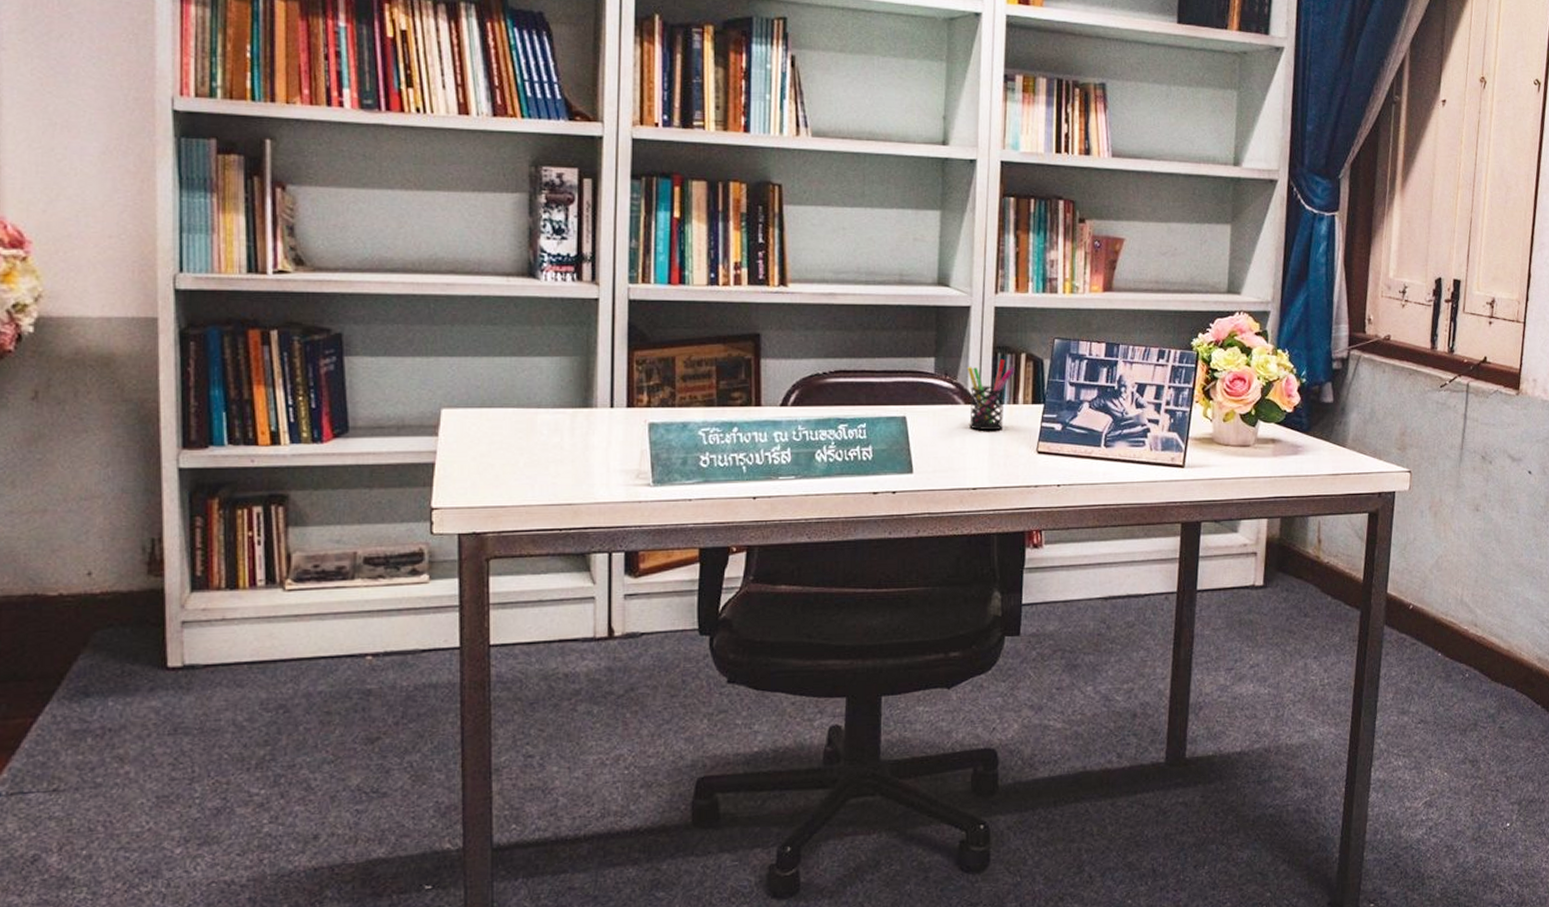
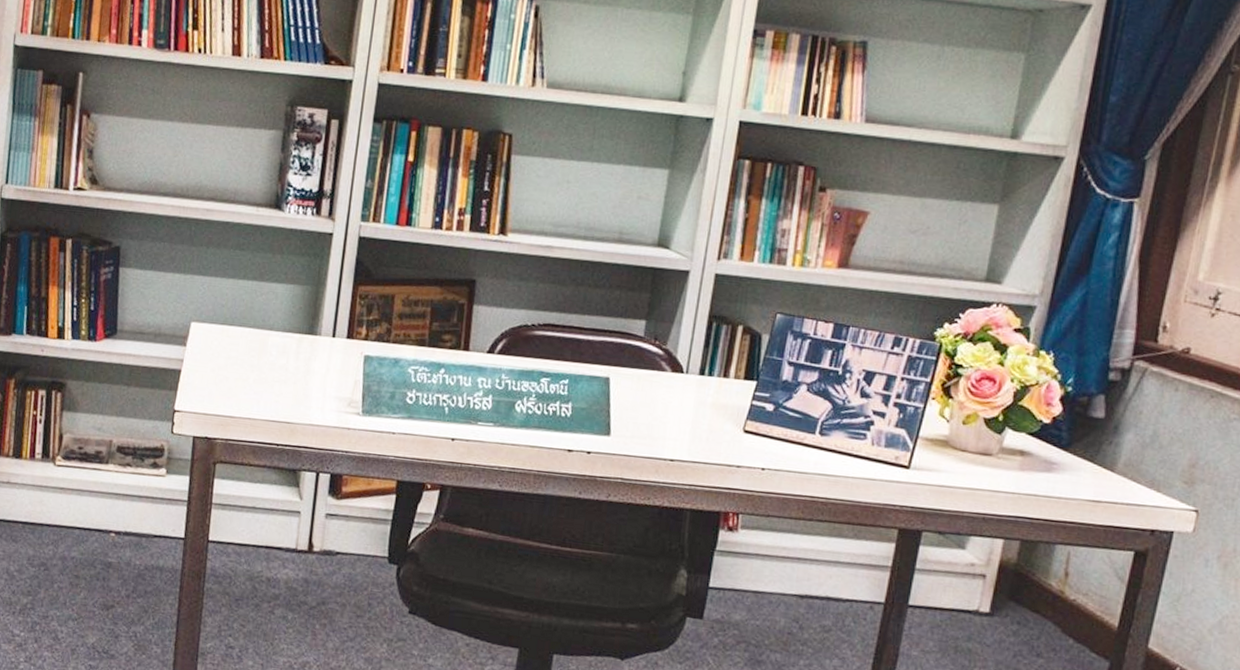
pen holder: present [967,359,1015,431] -> none [674,328,730,403]

